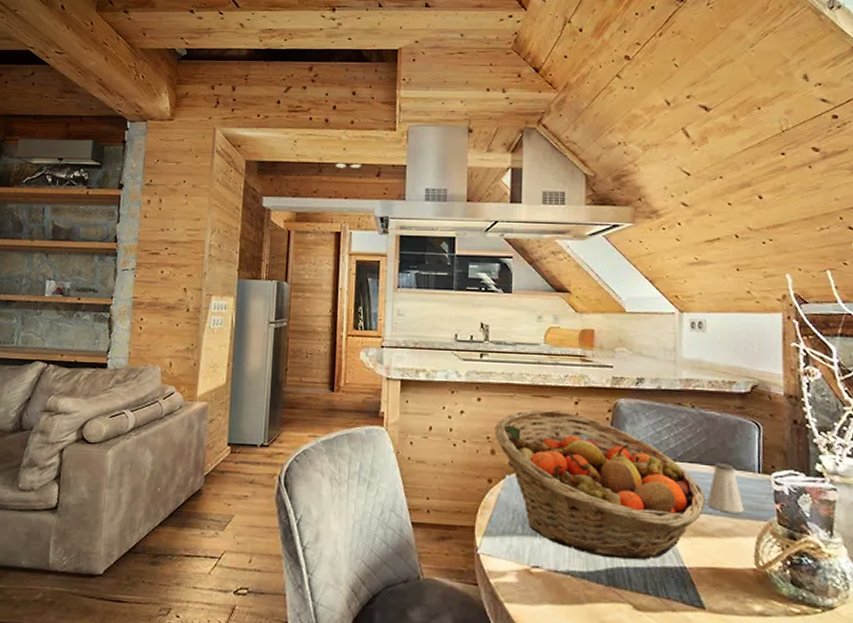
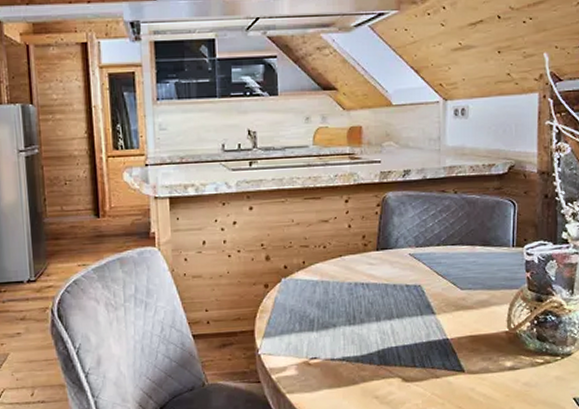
fruit basket: present [494,409,705,560] -> none [268,210,465,341]
saltshaker: present [706,463,744,514] -> none [467,242,499,286]

